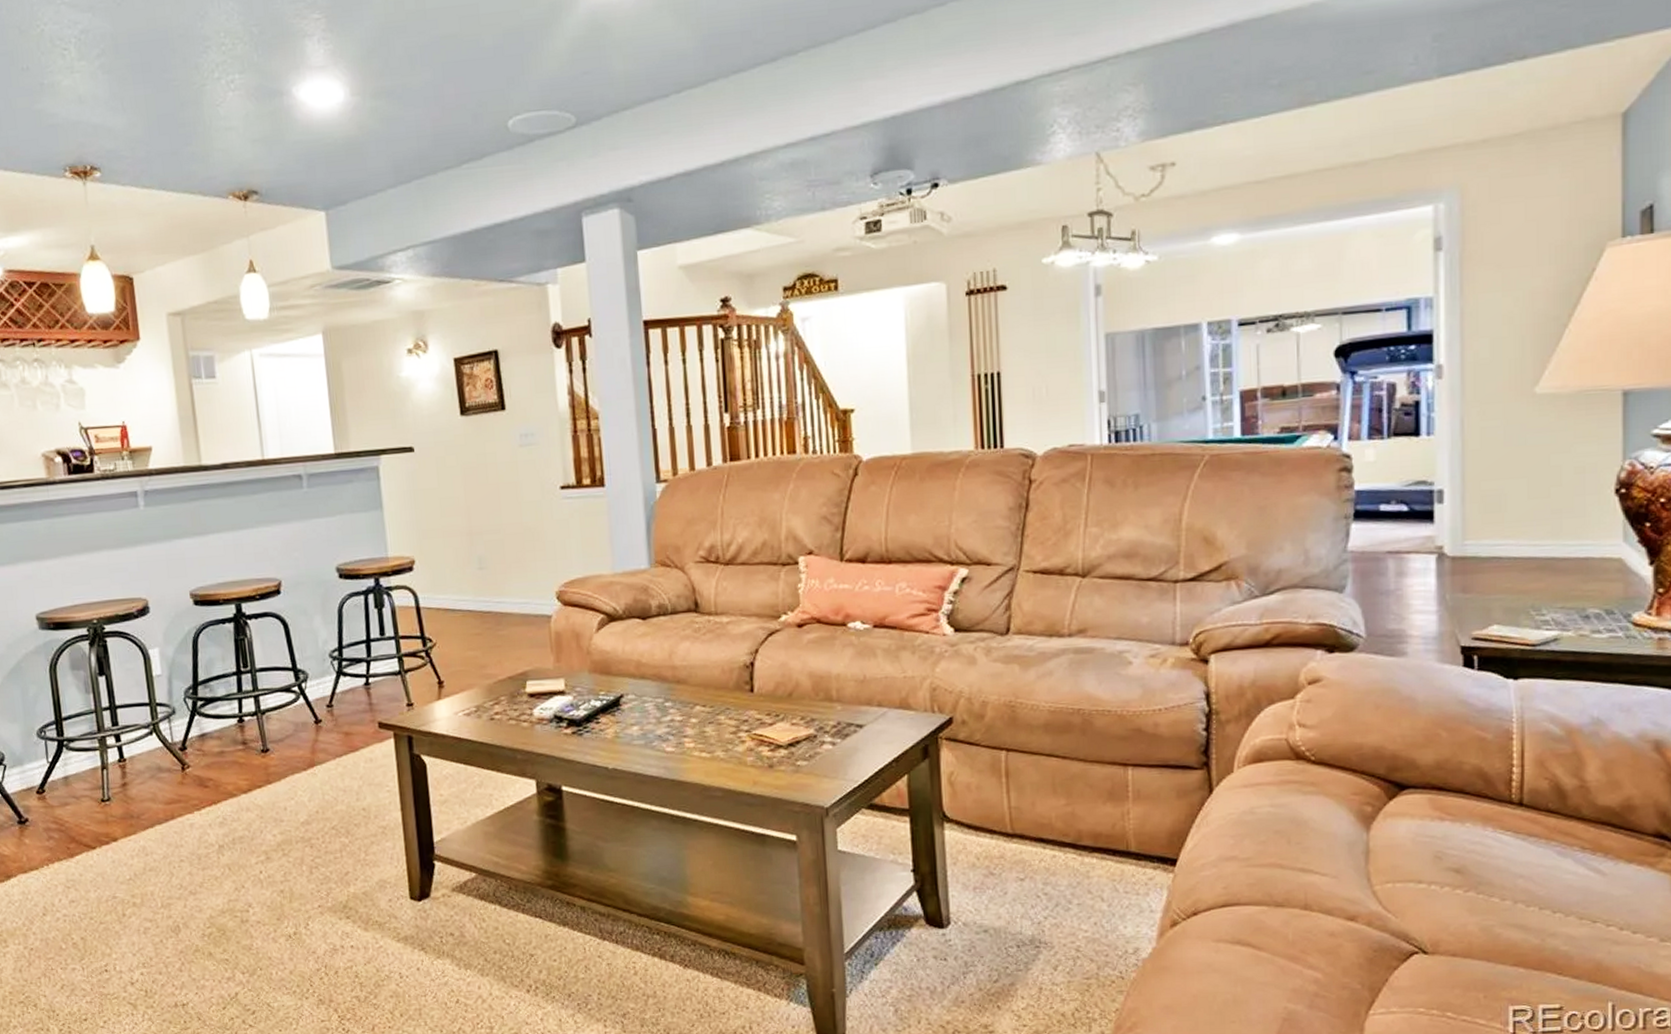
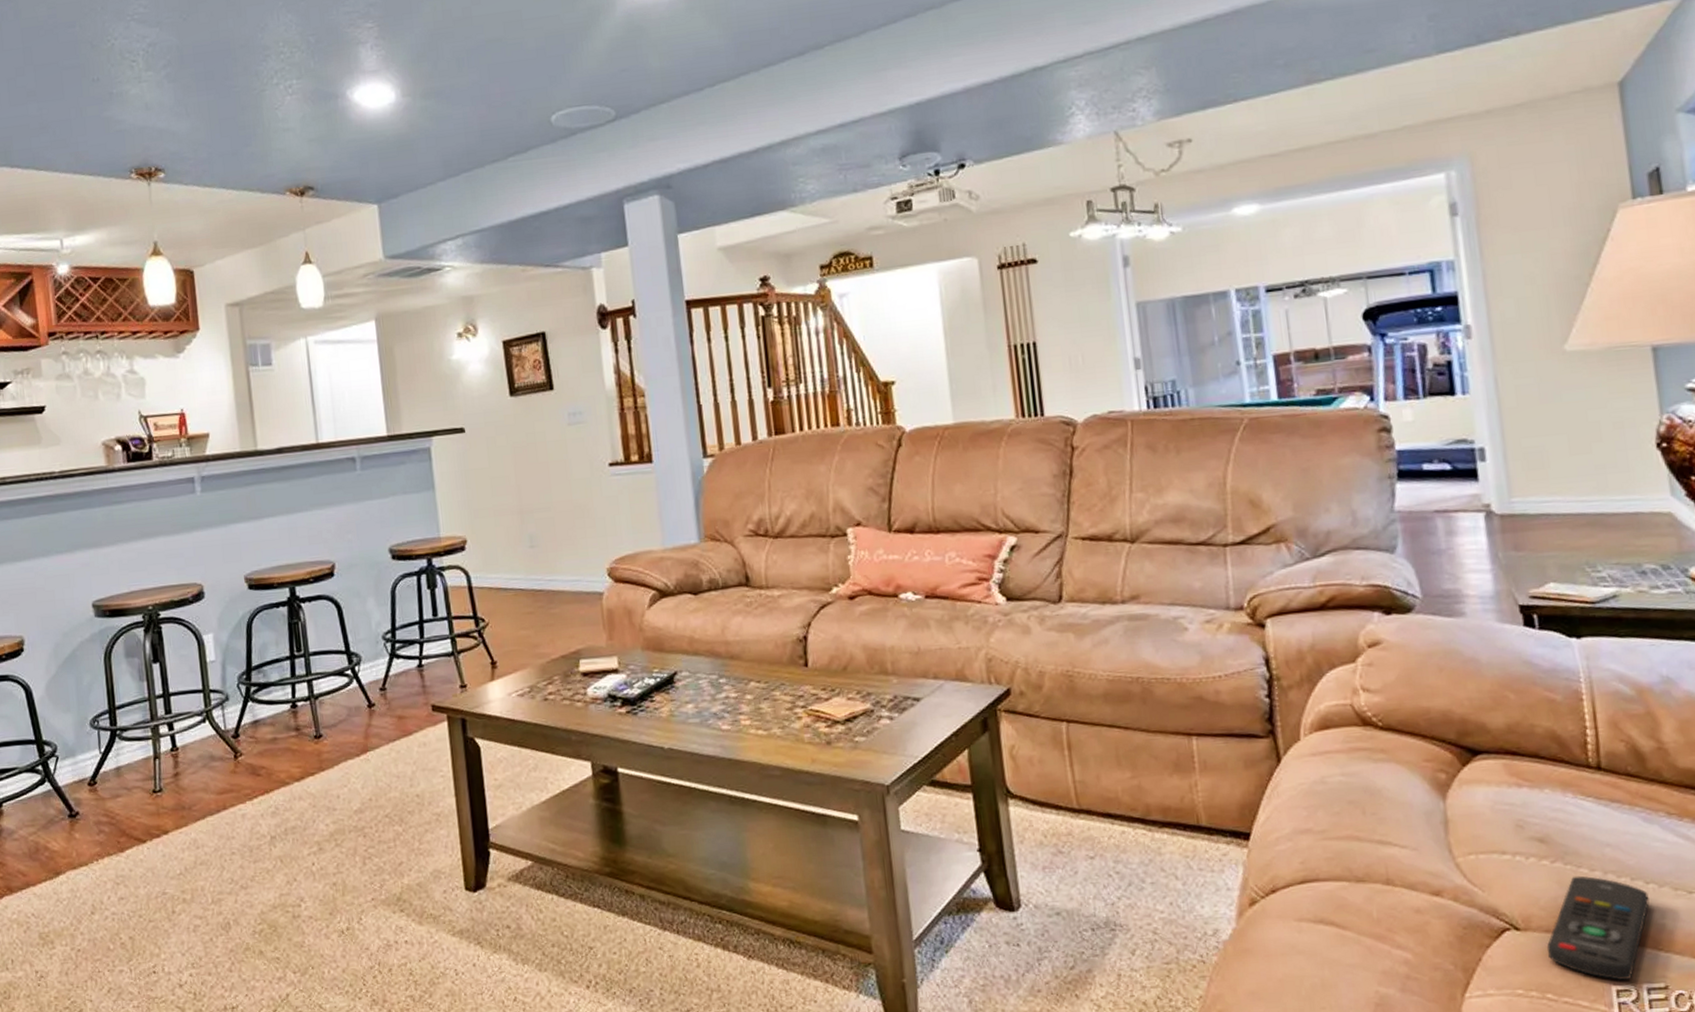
remote control: none [1451,904,1554,1001] -> present [1546,875,1650,980]

